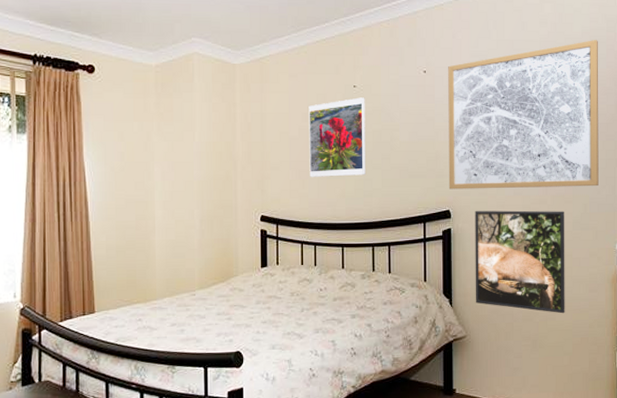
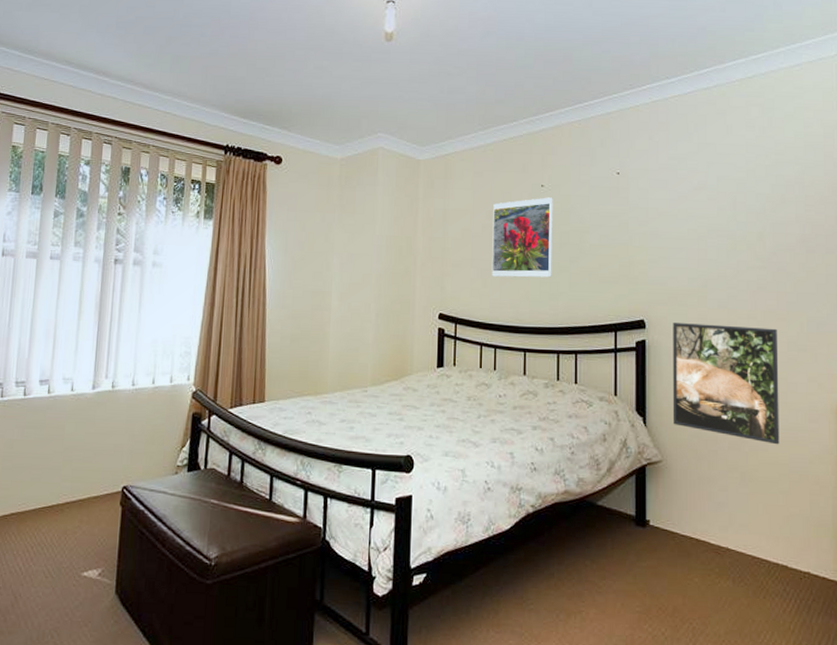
wall art: present [448,40,599,190] -> none [643,146,818,304]

